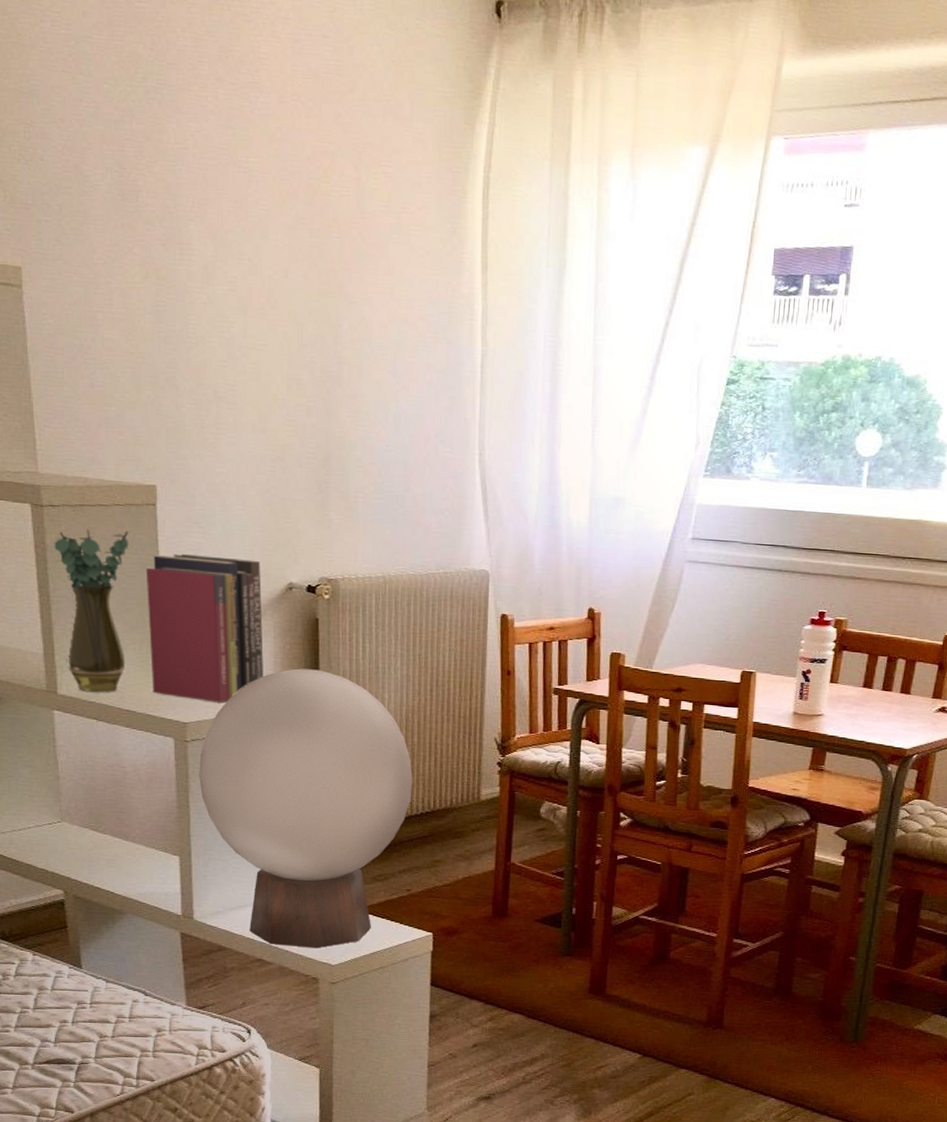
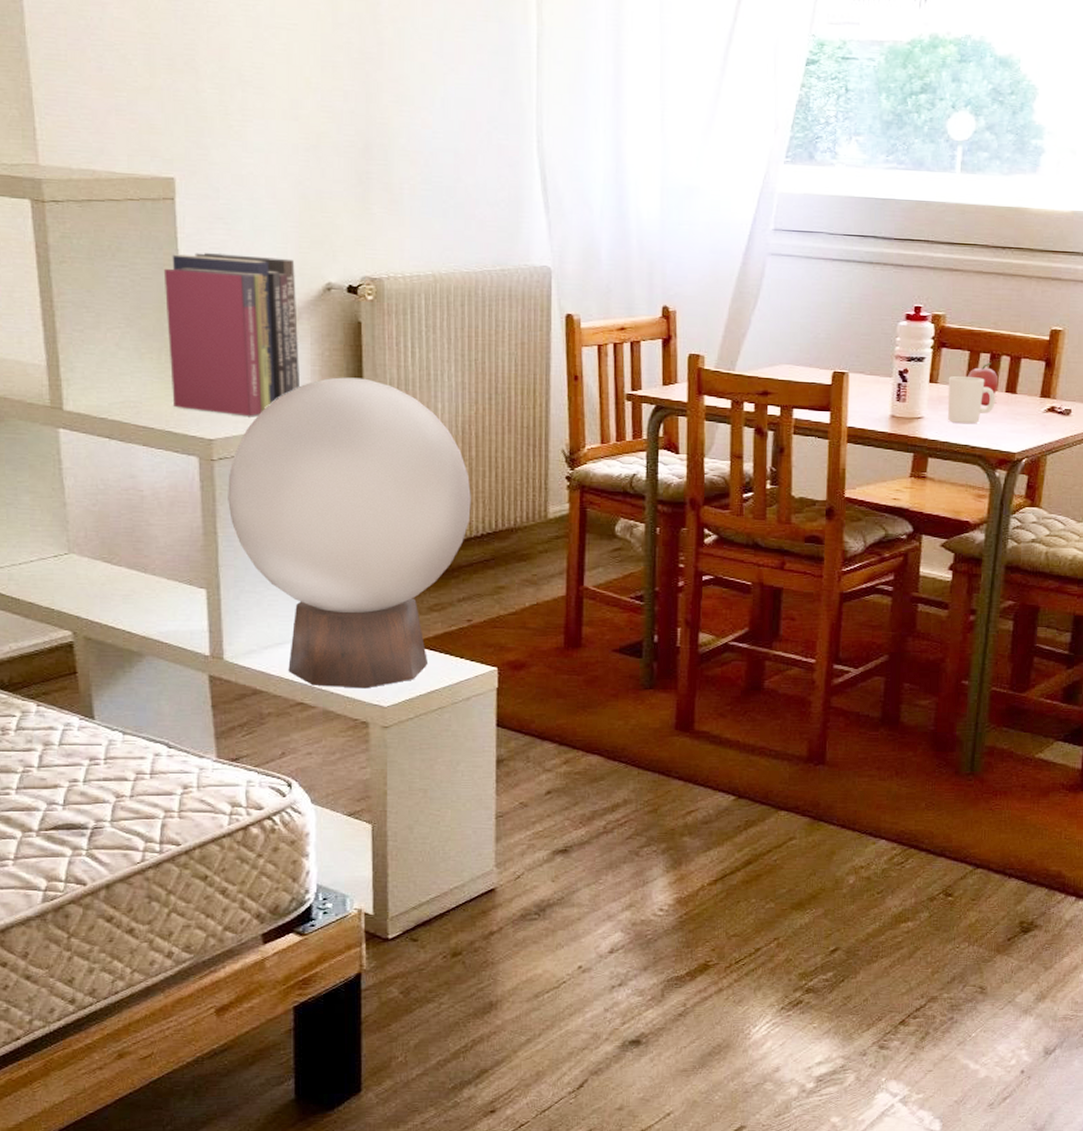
vase: present [54,529,129,692] -> none [57,227,144,407]
mug: none [846,677,891,722] -> present [947,376,996,425]
fruit: none [866,665,894,705] -> present [968,362,999,406]

